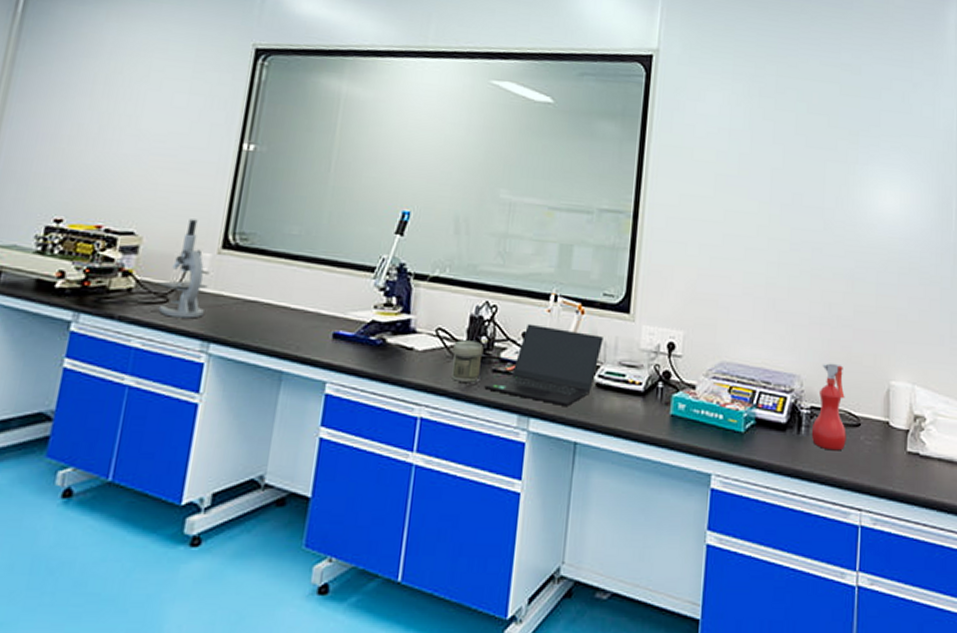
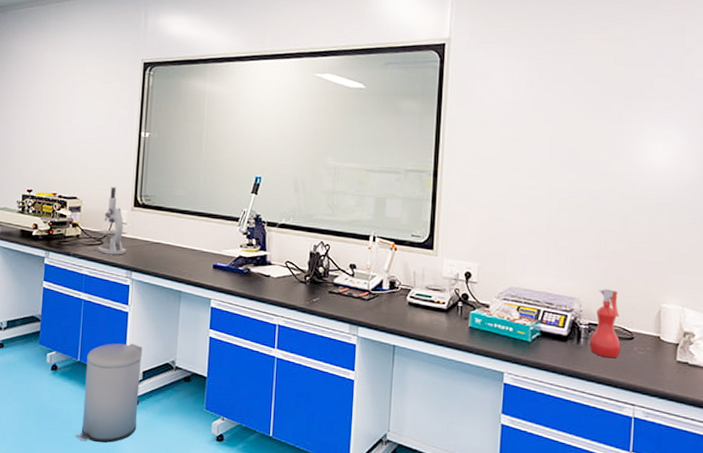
pedal bin: none [90,451,216,610] -> present [75,343,143,443]
jar: present [451,340,484,382] -> none [299,270,321,300]
laptop: present [484,323,603,406] -> none [323,258,413,319]

